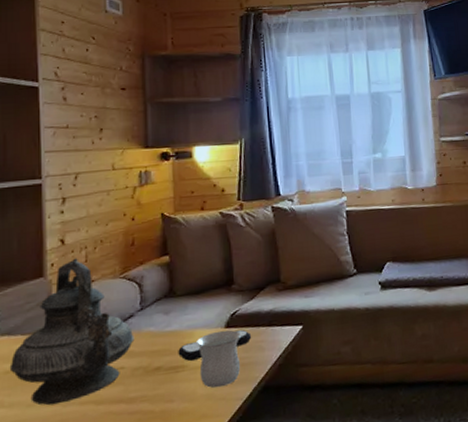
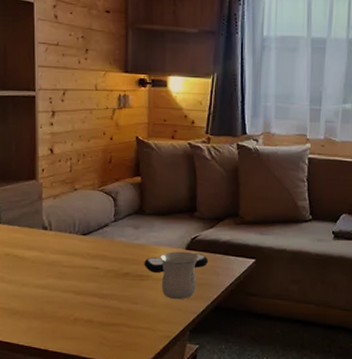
teapot: present [9,258,134,406] -> none [8,167,108,288]

